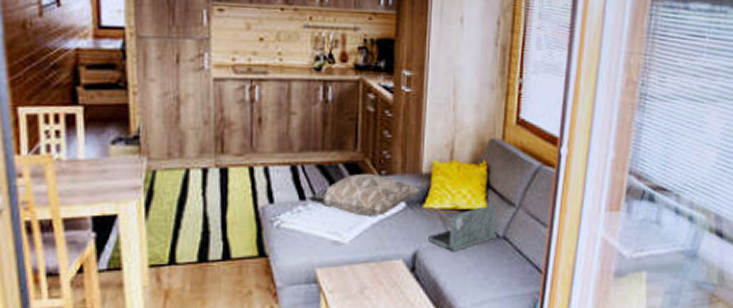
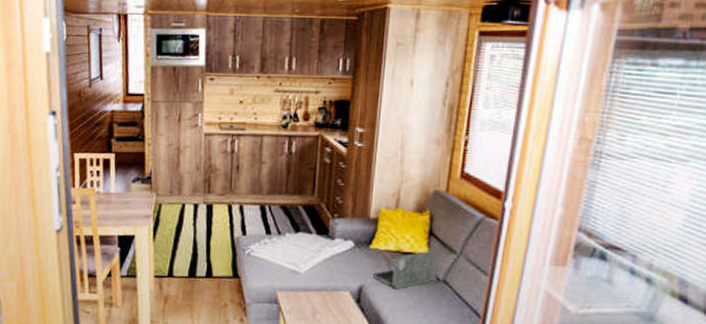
decorative pillow: present [308,173,420,217] -> none [273,215,368,253]

